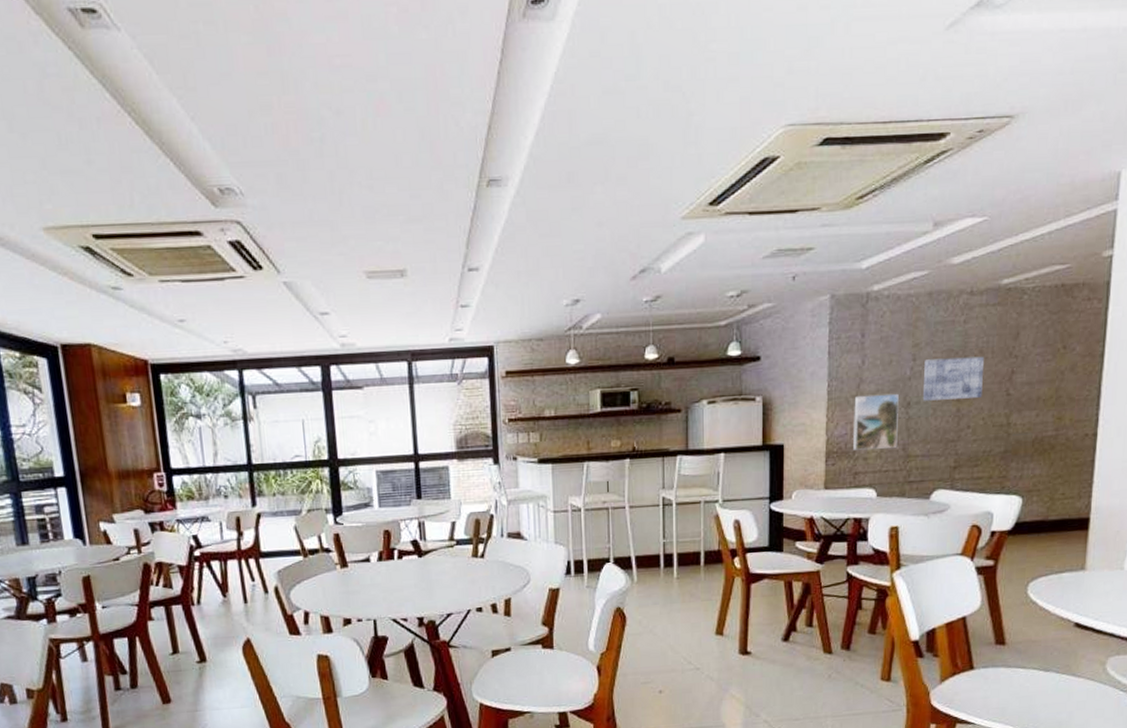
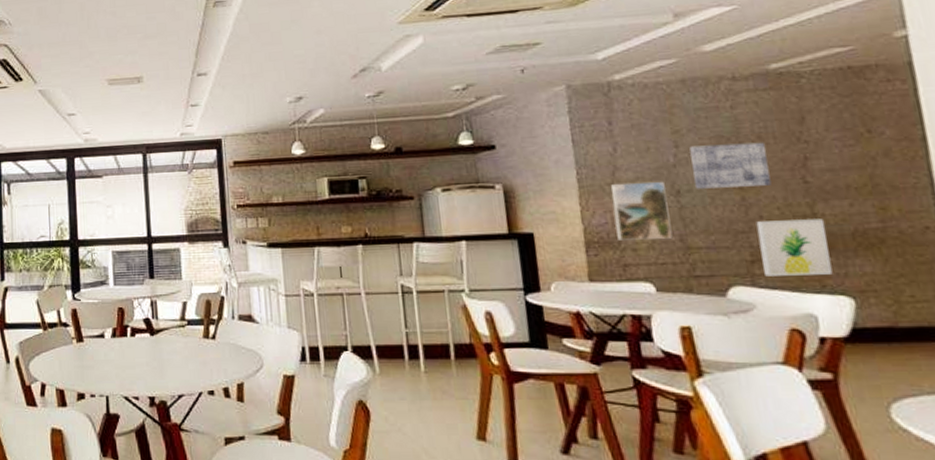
wall art: none [962,428,1015,480] -> present [756,219,833,276]

